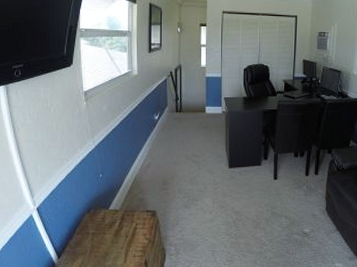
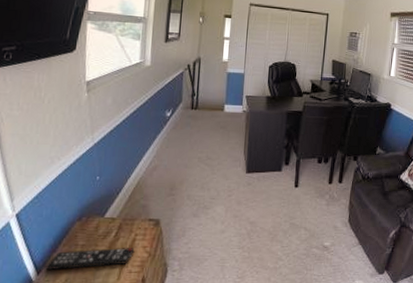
remote control: none [64,235,137,254] -> present [45,248,135,270]

